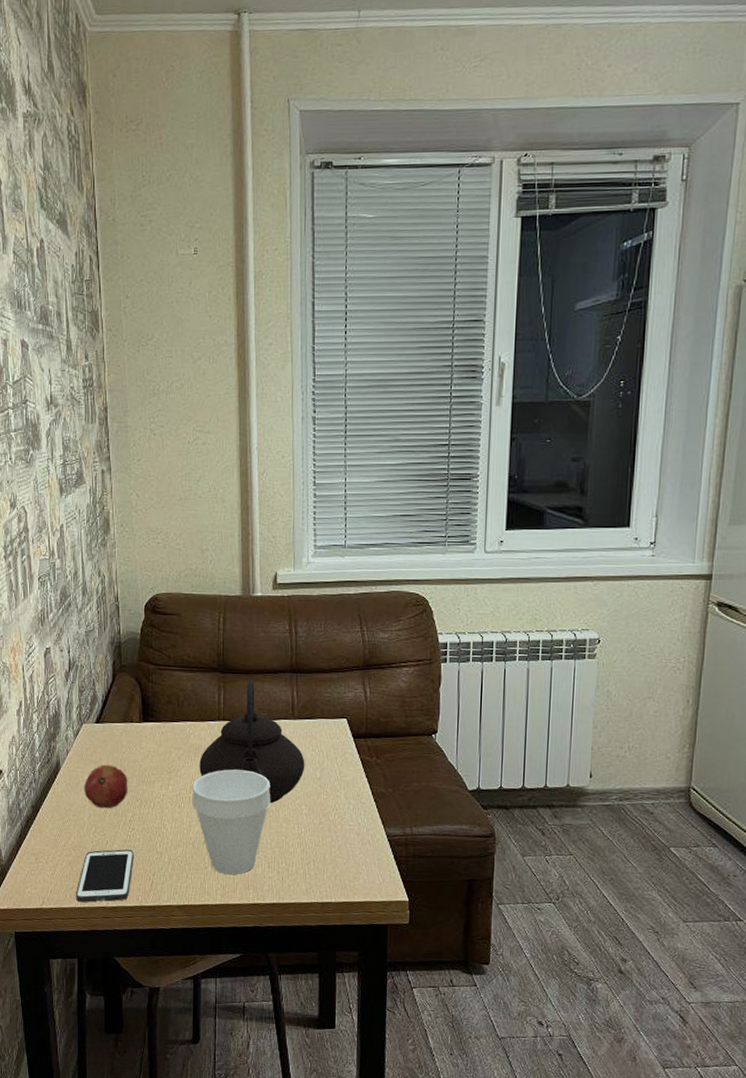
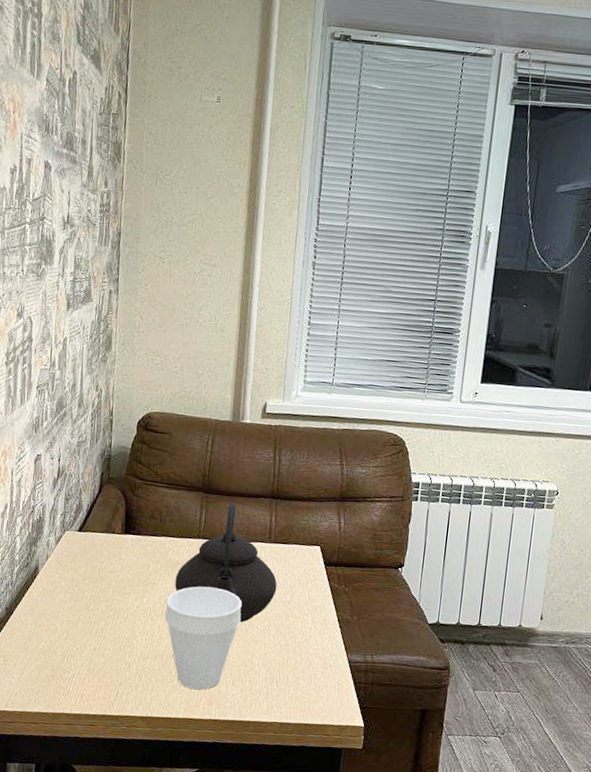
cell phone: present [76,849,134,903] -> none [40,656,103,709]
fruit: present [84,764,128,809] -> none [59,572,105,617]

